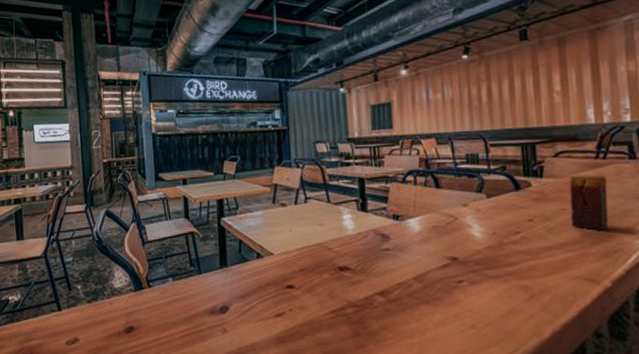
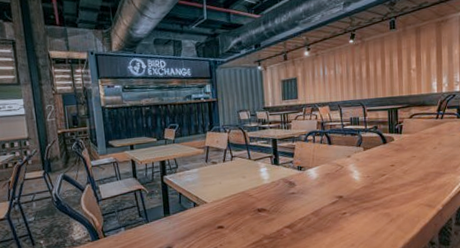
candle: present [569,174,609,231] -> none [418,130,443,171]

